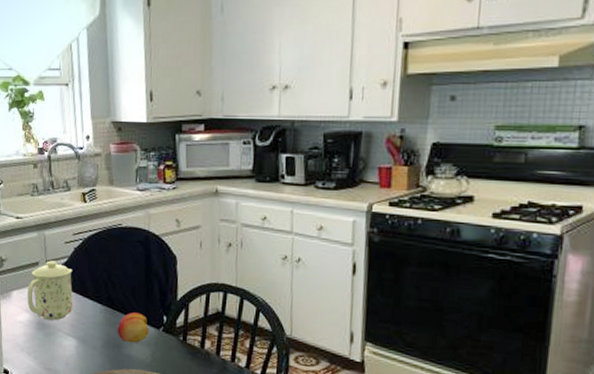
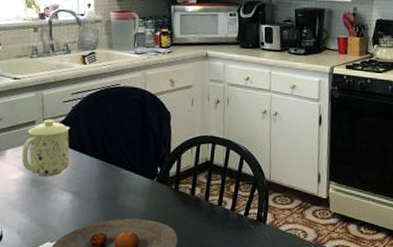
fruit: present [117,312,150,343] -> none [112,165,144,194]

